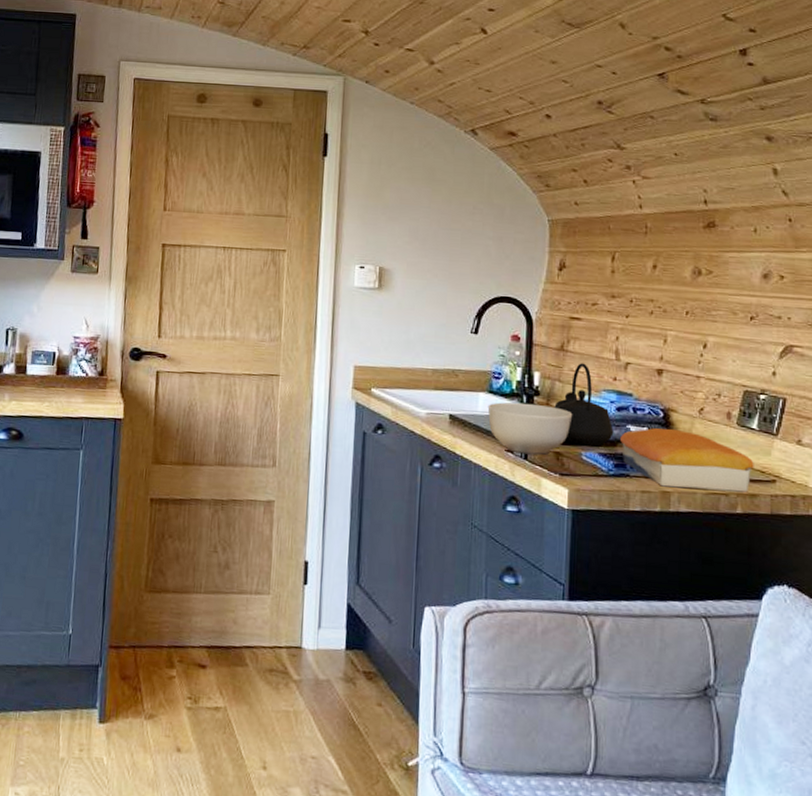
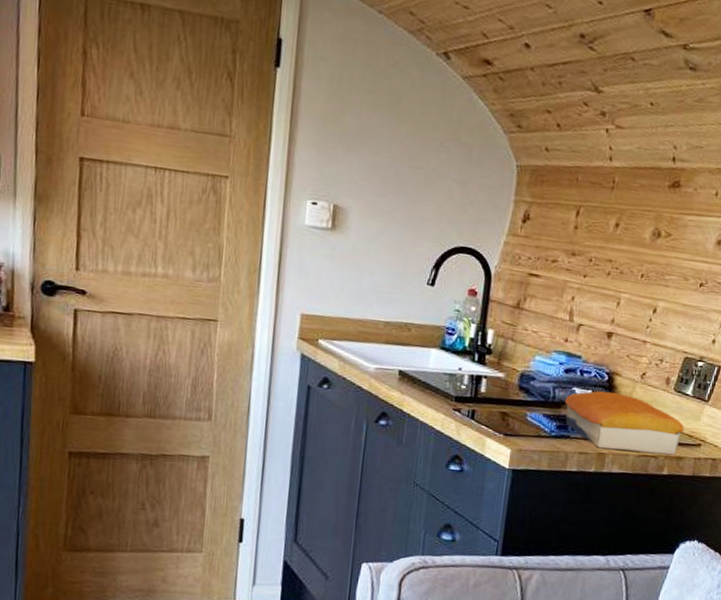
bowl: present [487,402,573,456] -> none [438,359,523,416]
kettle: present [554,363,614,448] -> none [505,322,560,409]

